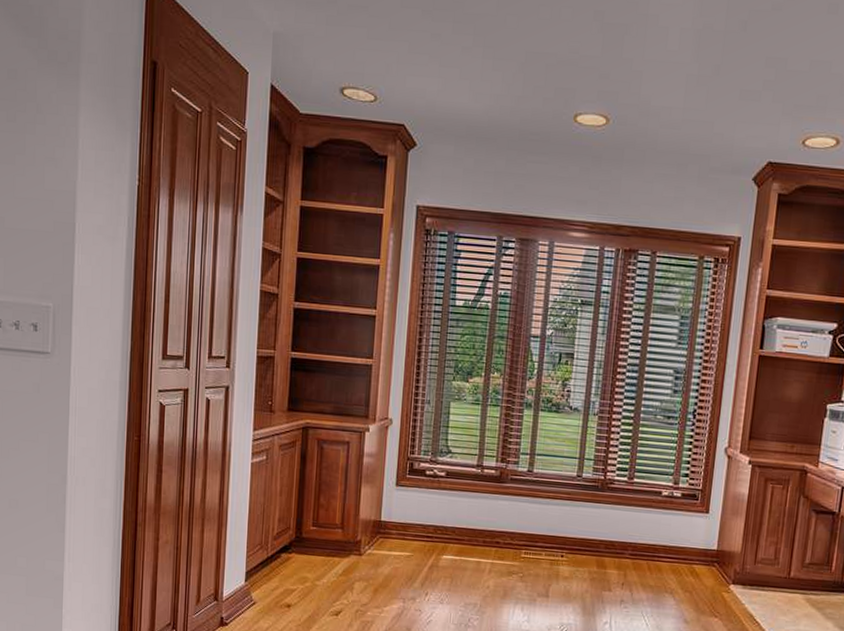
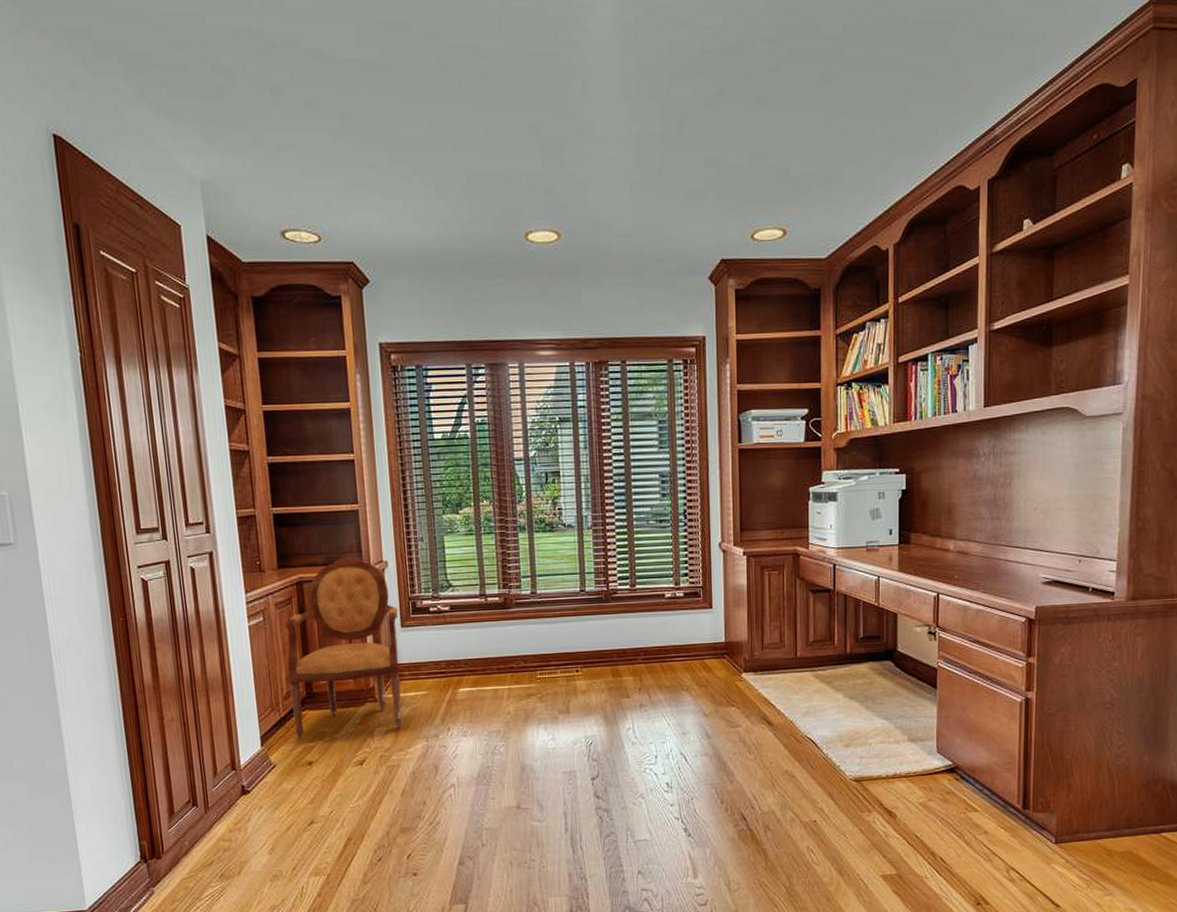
armchair: none [278,407,396,586] -> present [285,554,403,739]

